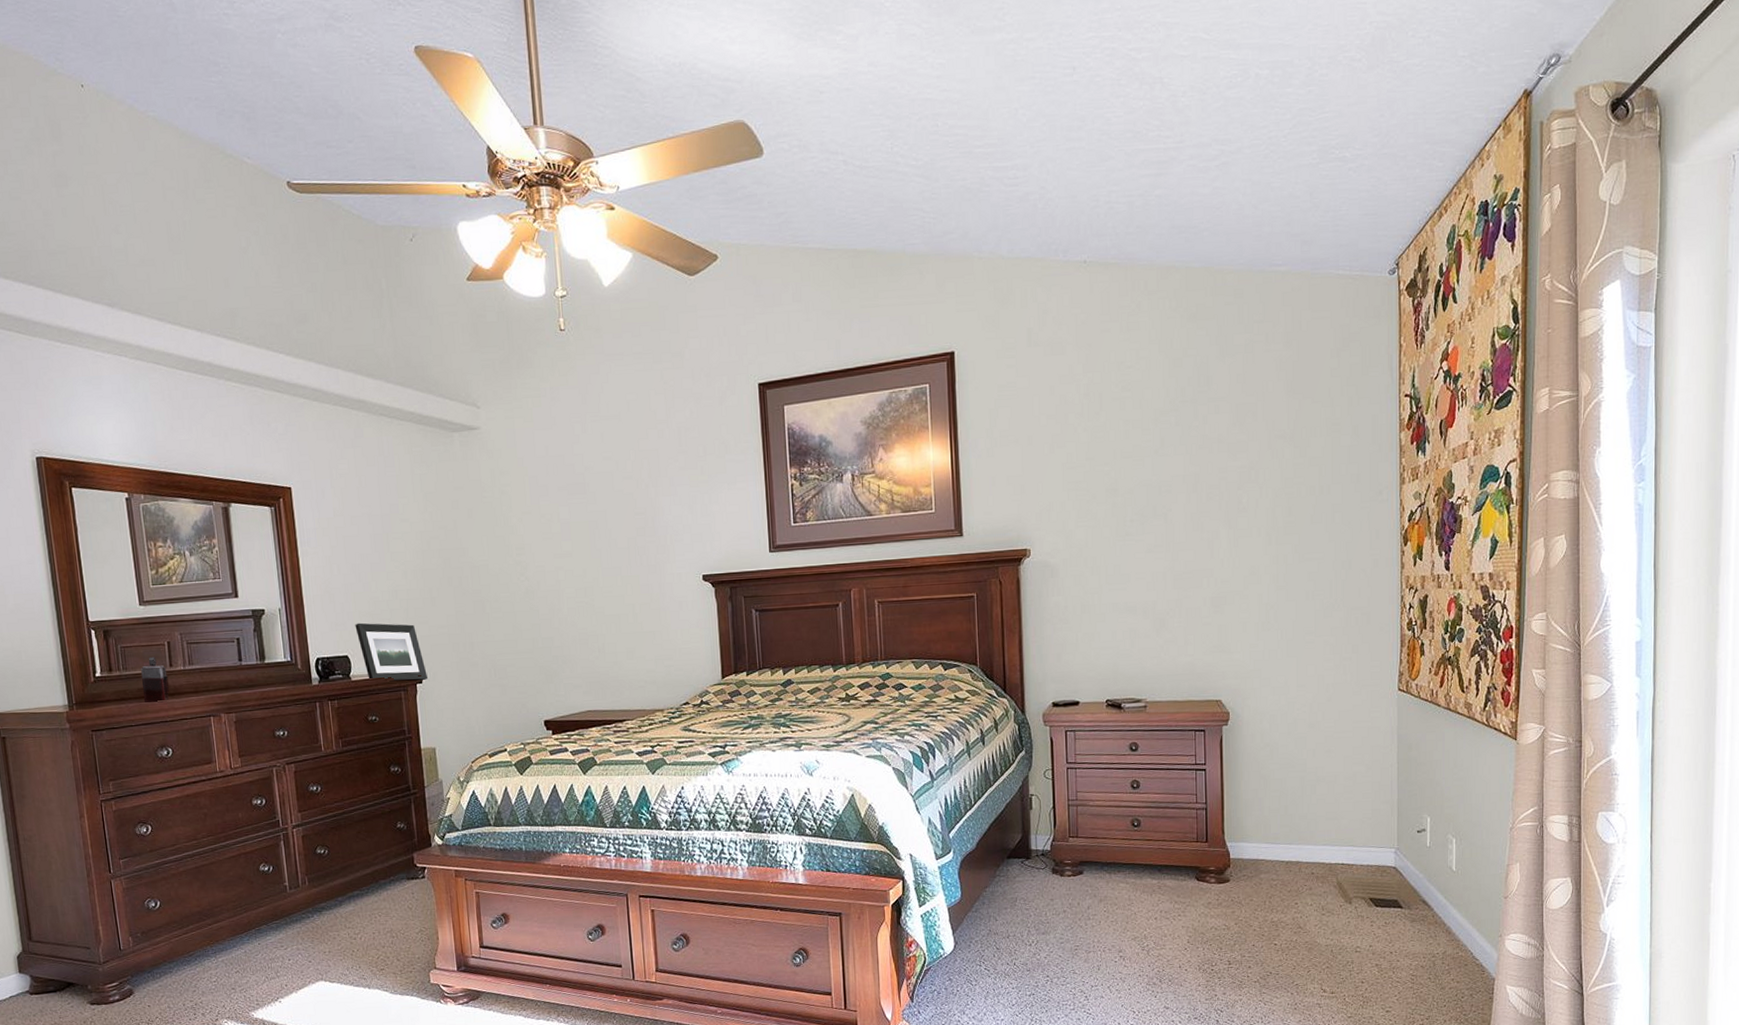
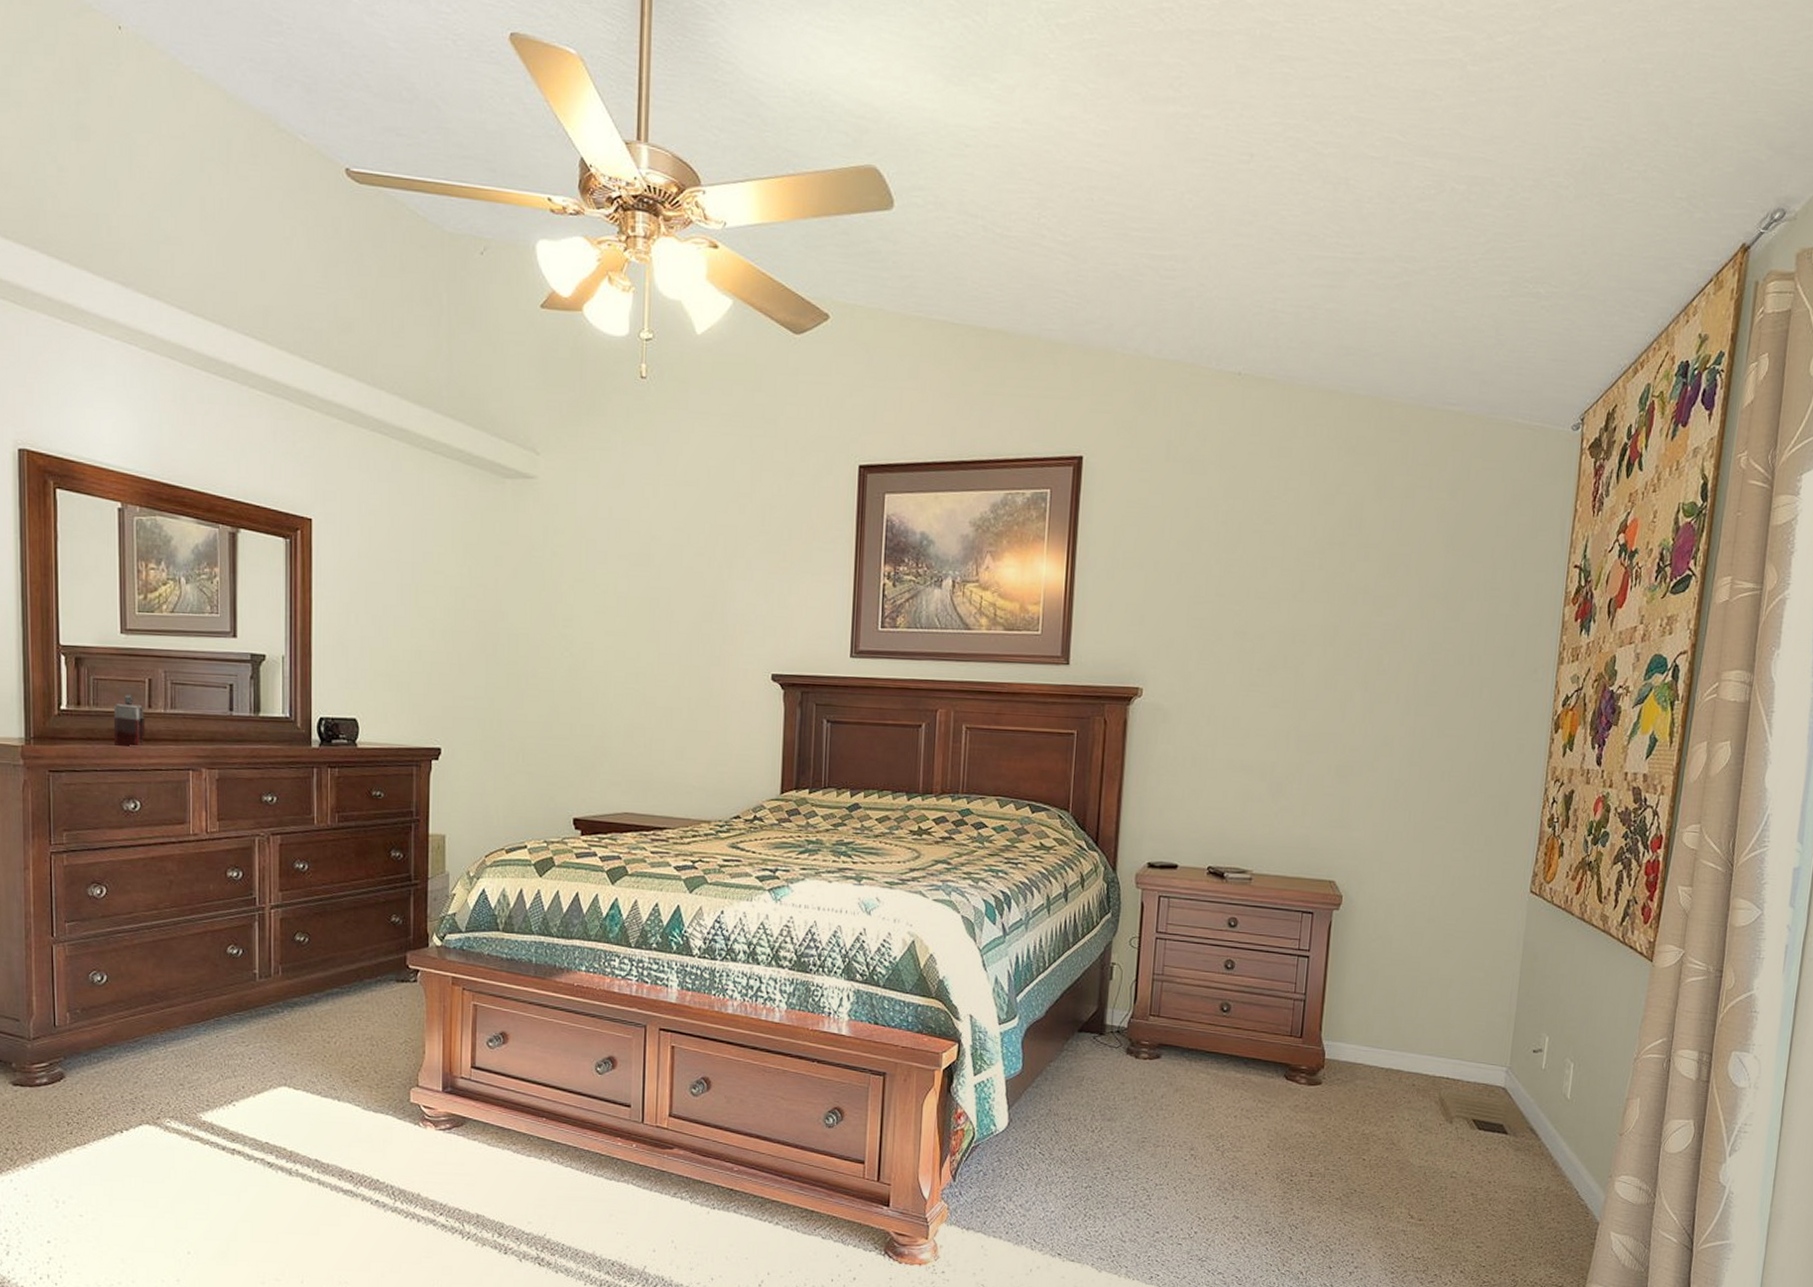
picture frame: present [355,622,429,682] -> none [368,683,446,758]

